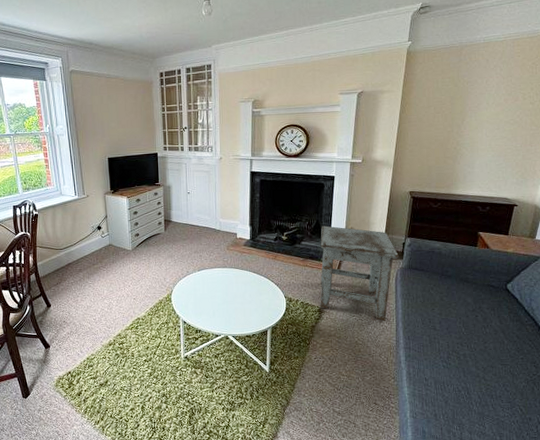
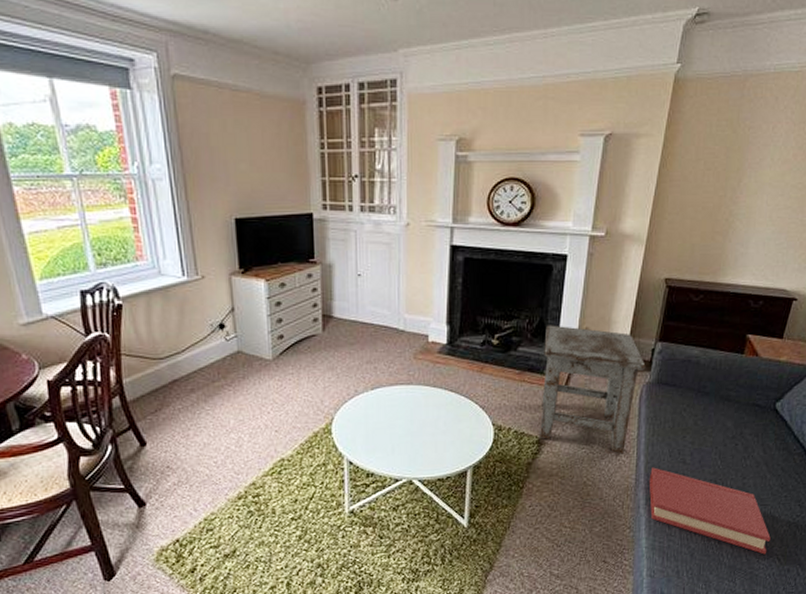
hardback book: none [407,332,512,405] -> present [649,467,771,555]

